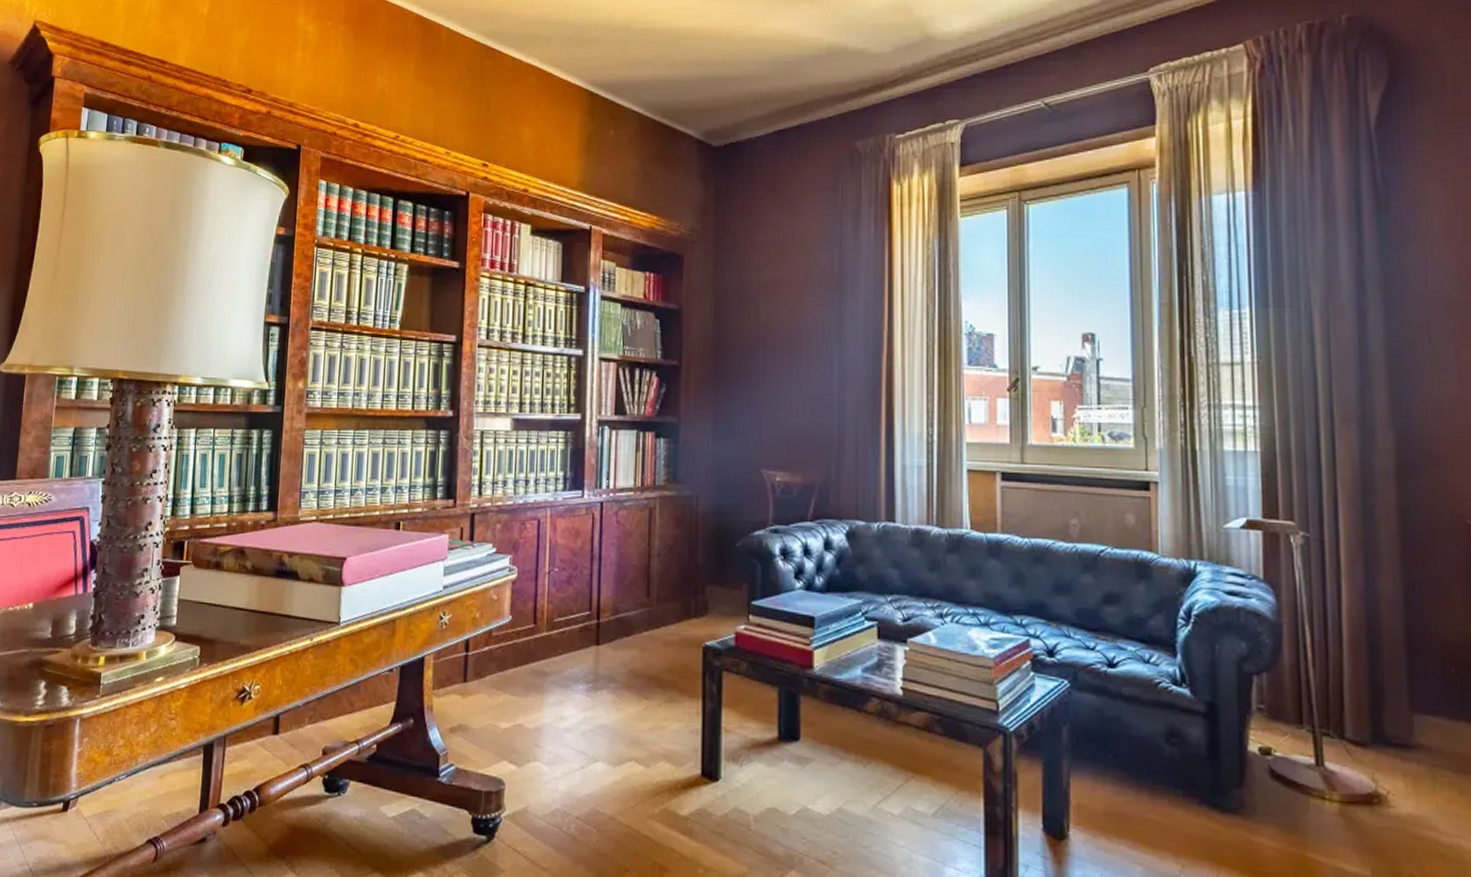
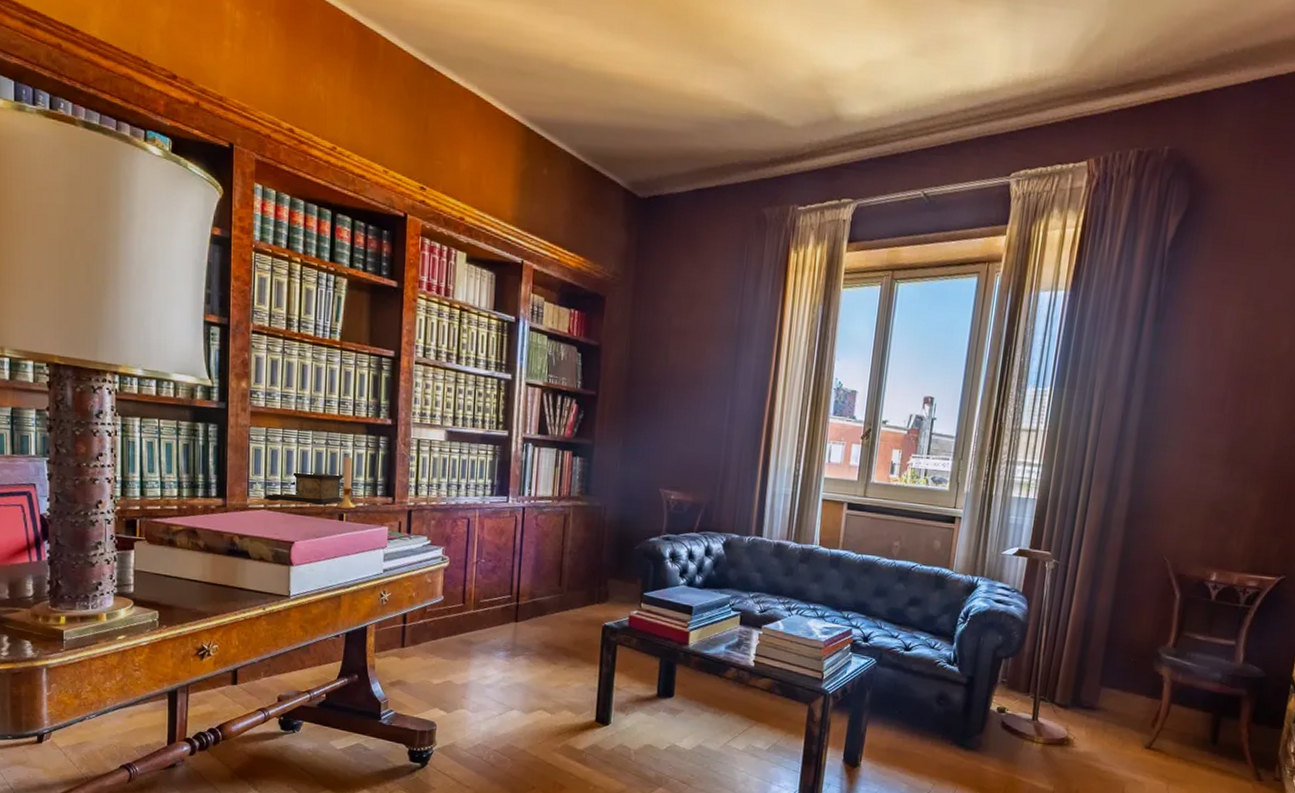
decorative box: none [316,475,401,513] -> present [264,471,344,505]
candle holder: none [392,455,416,517] -> present [336,456,358,510]

